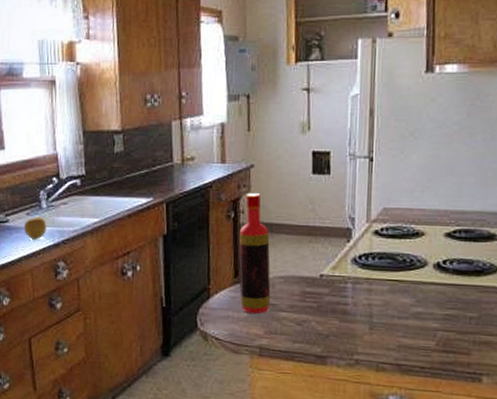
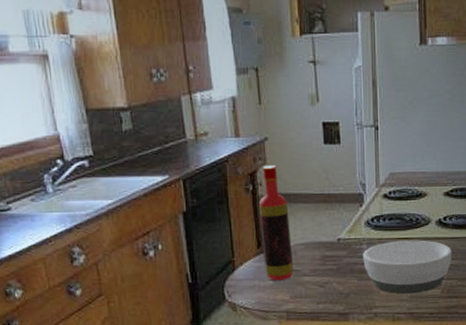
apple: present [23,216,47,240] -> none [29,202,56,227]
bowl: none [347,282,452,344] -> present [363,240,453,294]

